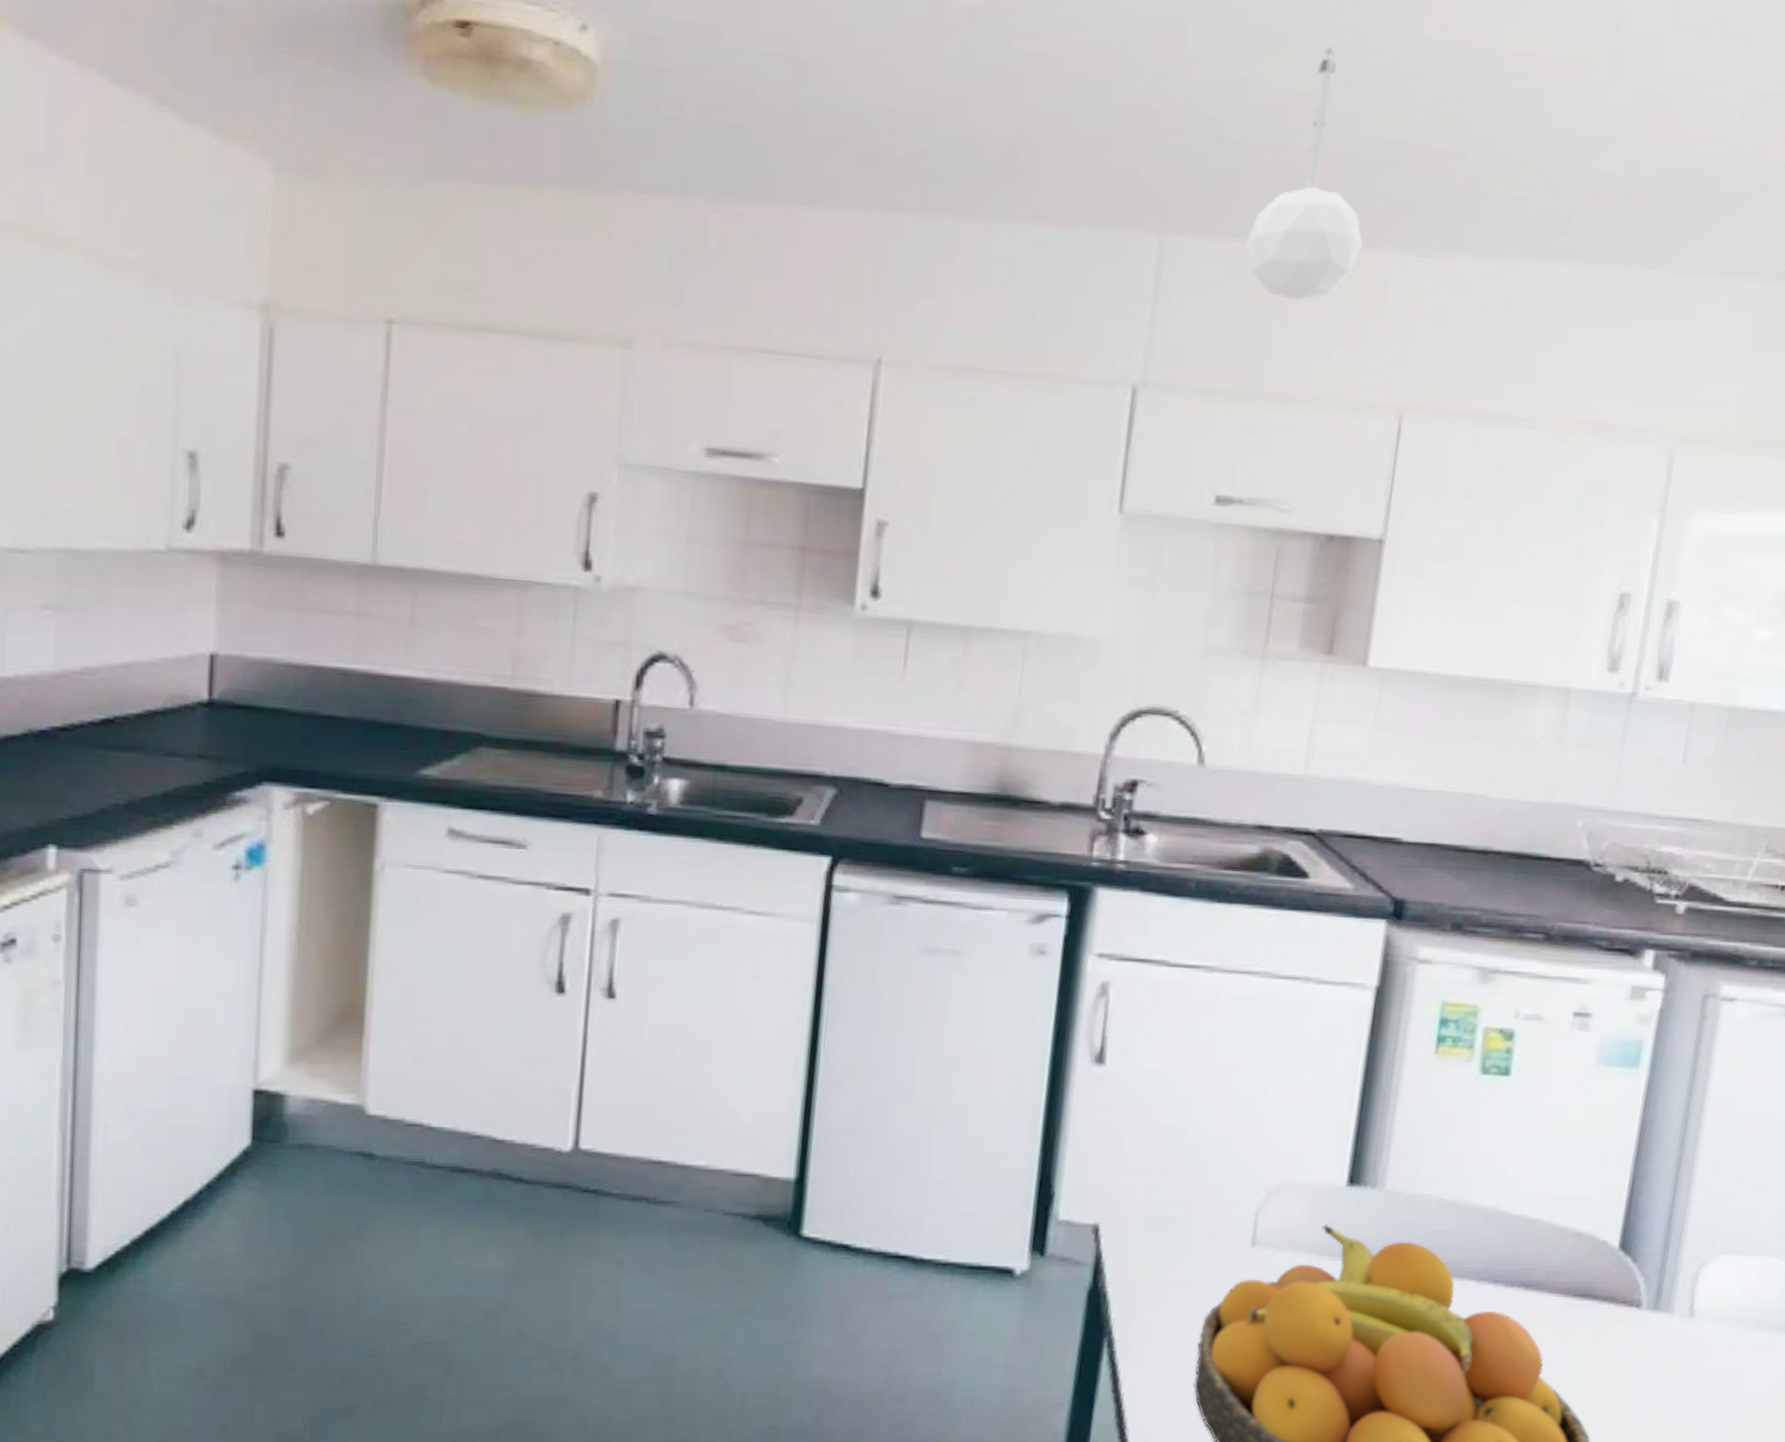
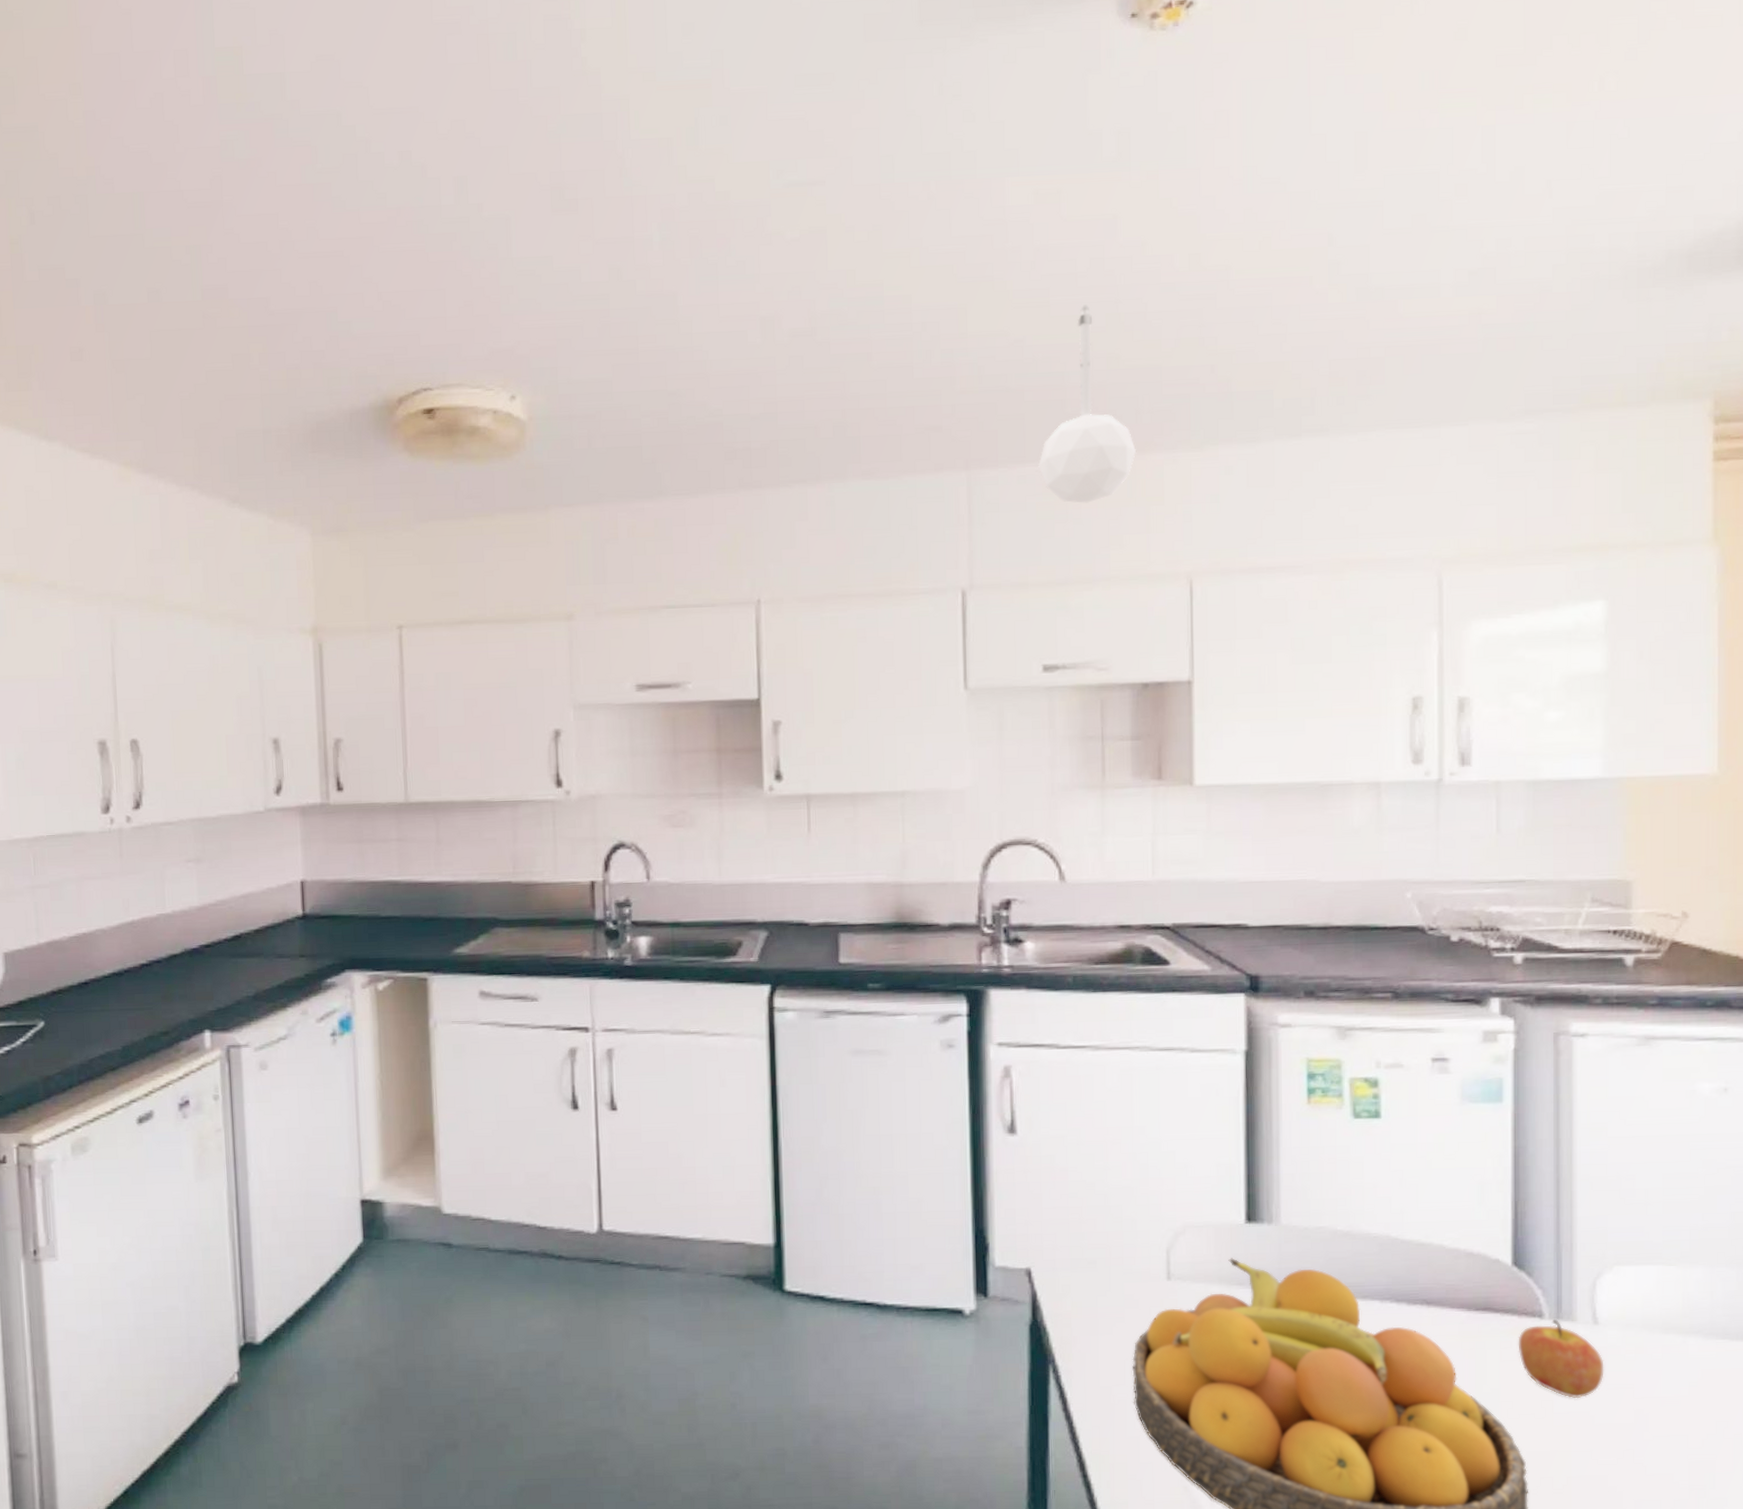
apple: none [1609,1310,1694,1396] -> present [1518,1319,1604,1399]

